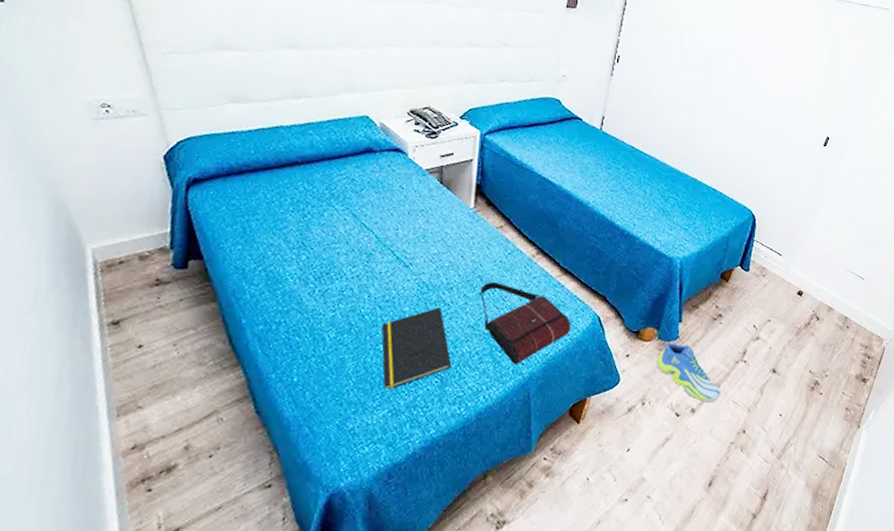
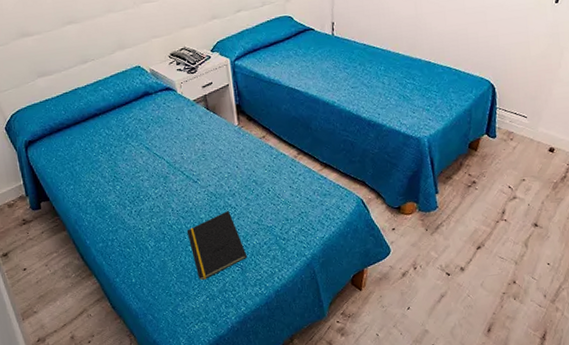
shoulder bag: present [480,281,572,364] -> none [257,183,340,248]
sneaker: present [657,343,721,403] -> none [421,212,487,261]

